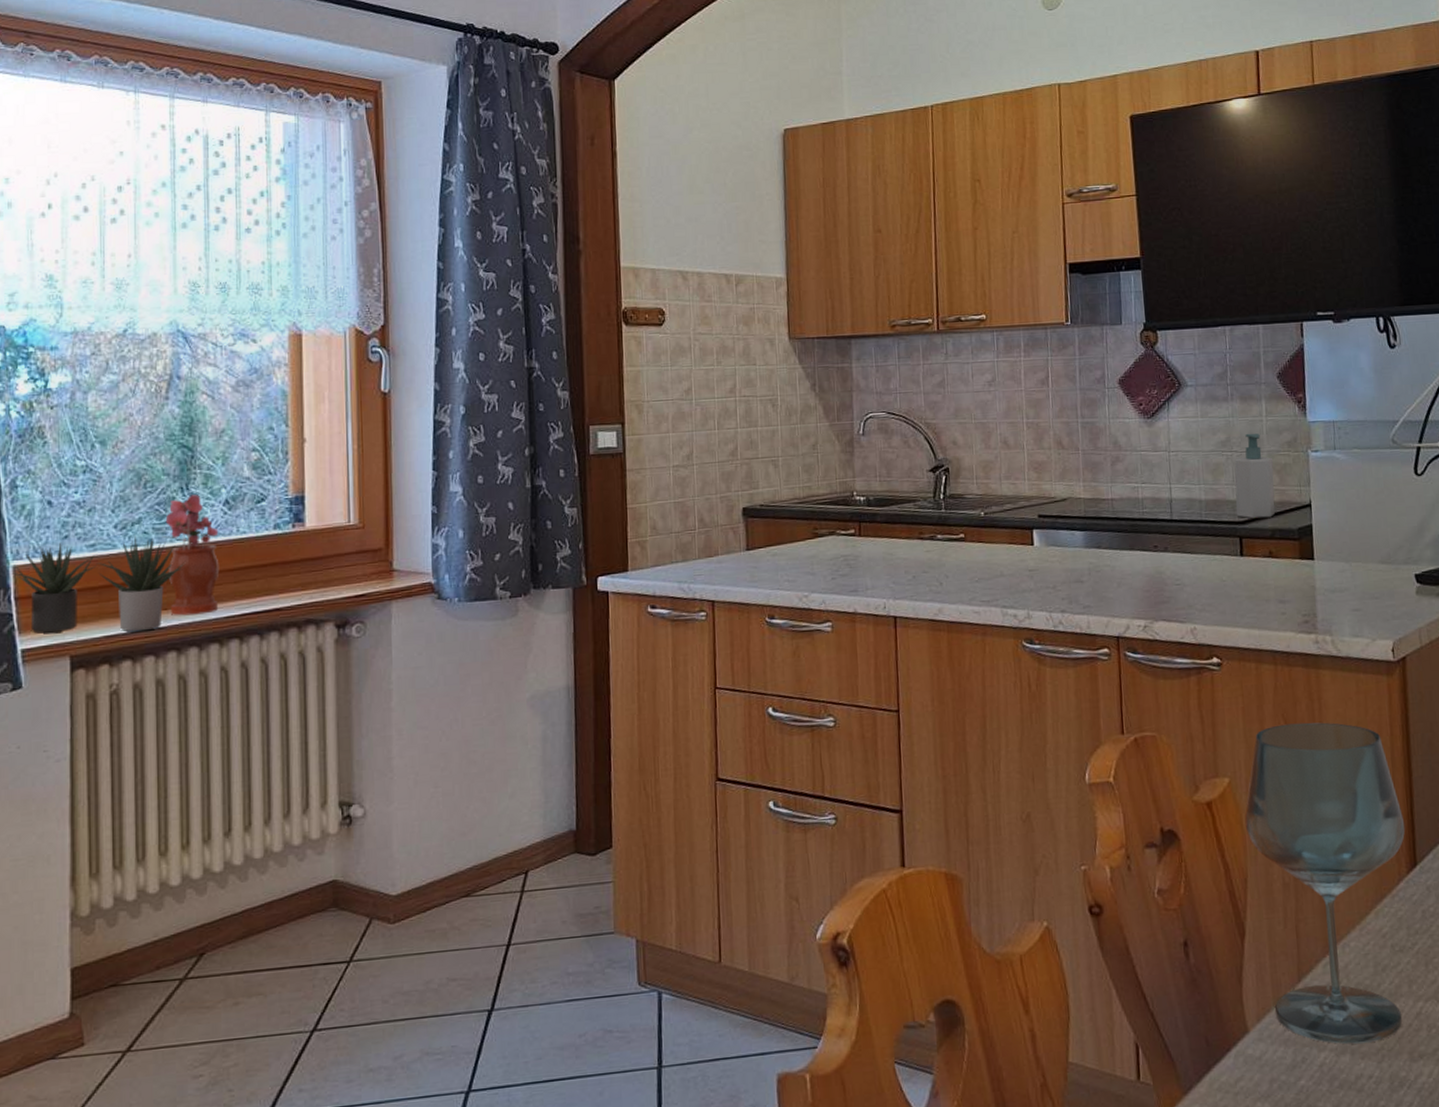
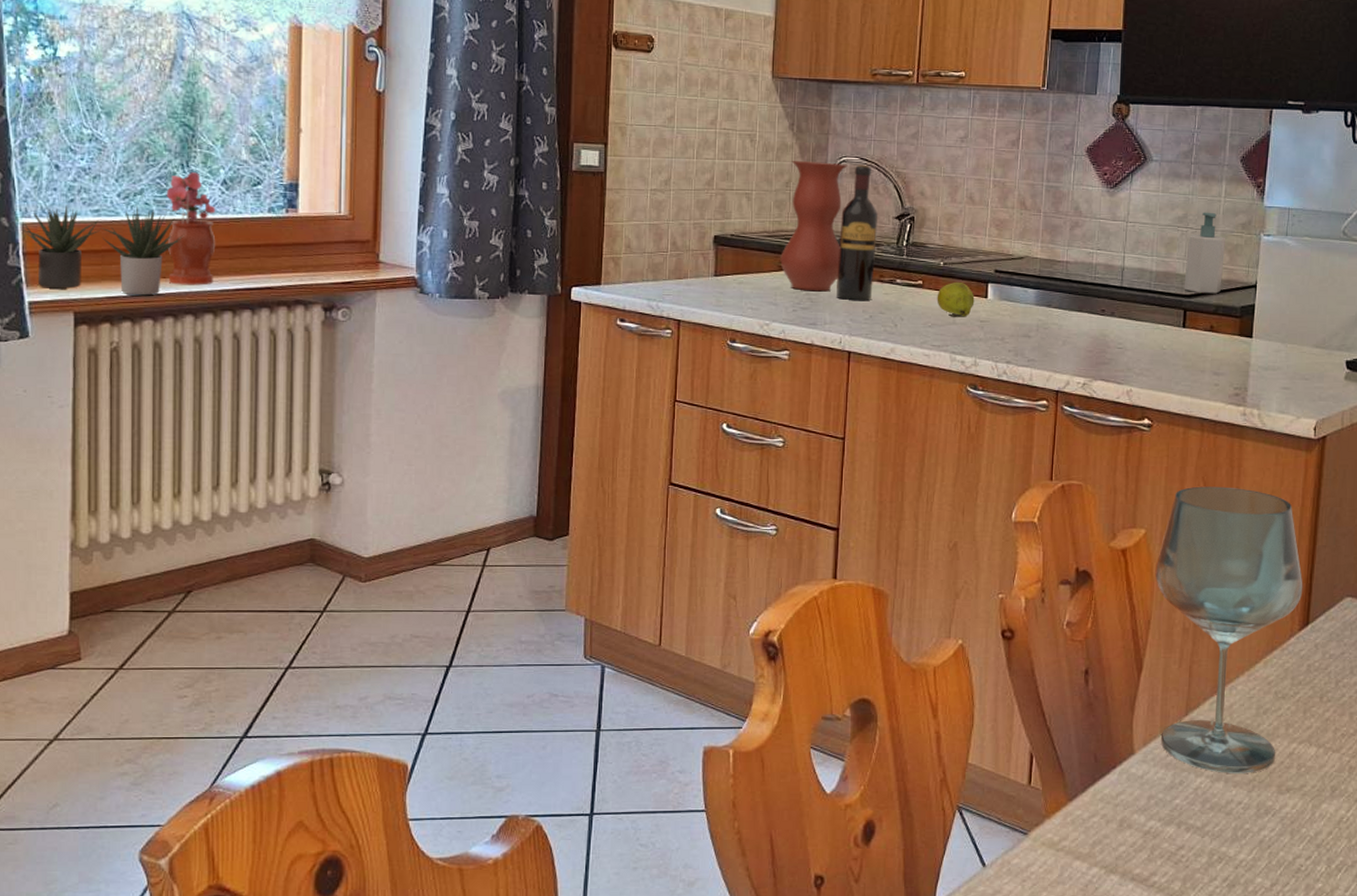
vase: none [813,420,876,557] -> present [780,161,848,292]
wine bottle: none [873,418,914,562] -> present [835,164,879,300]
fruit: none [981,531,1021,570] -> present [937,281,975,318]

